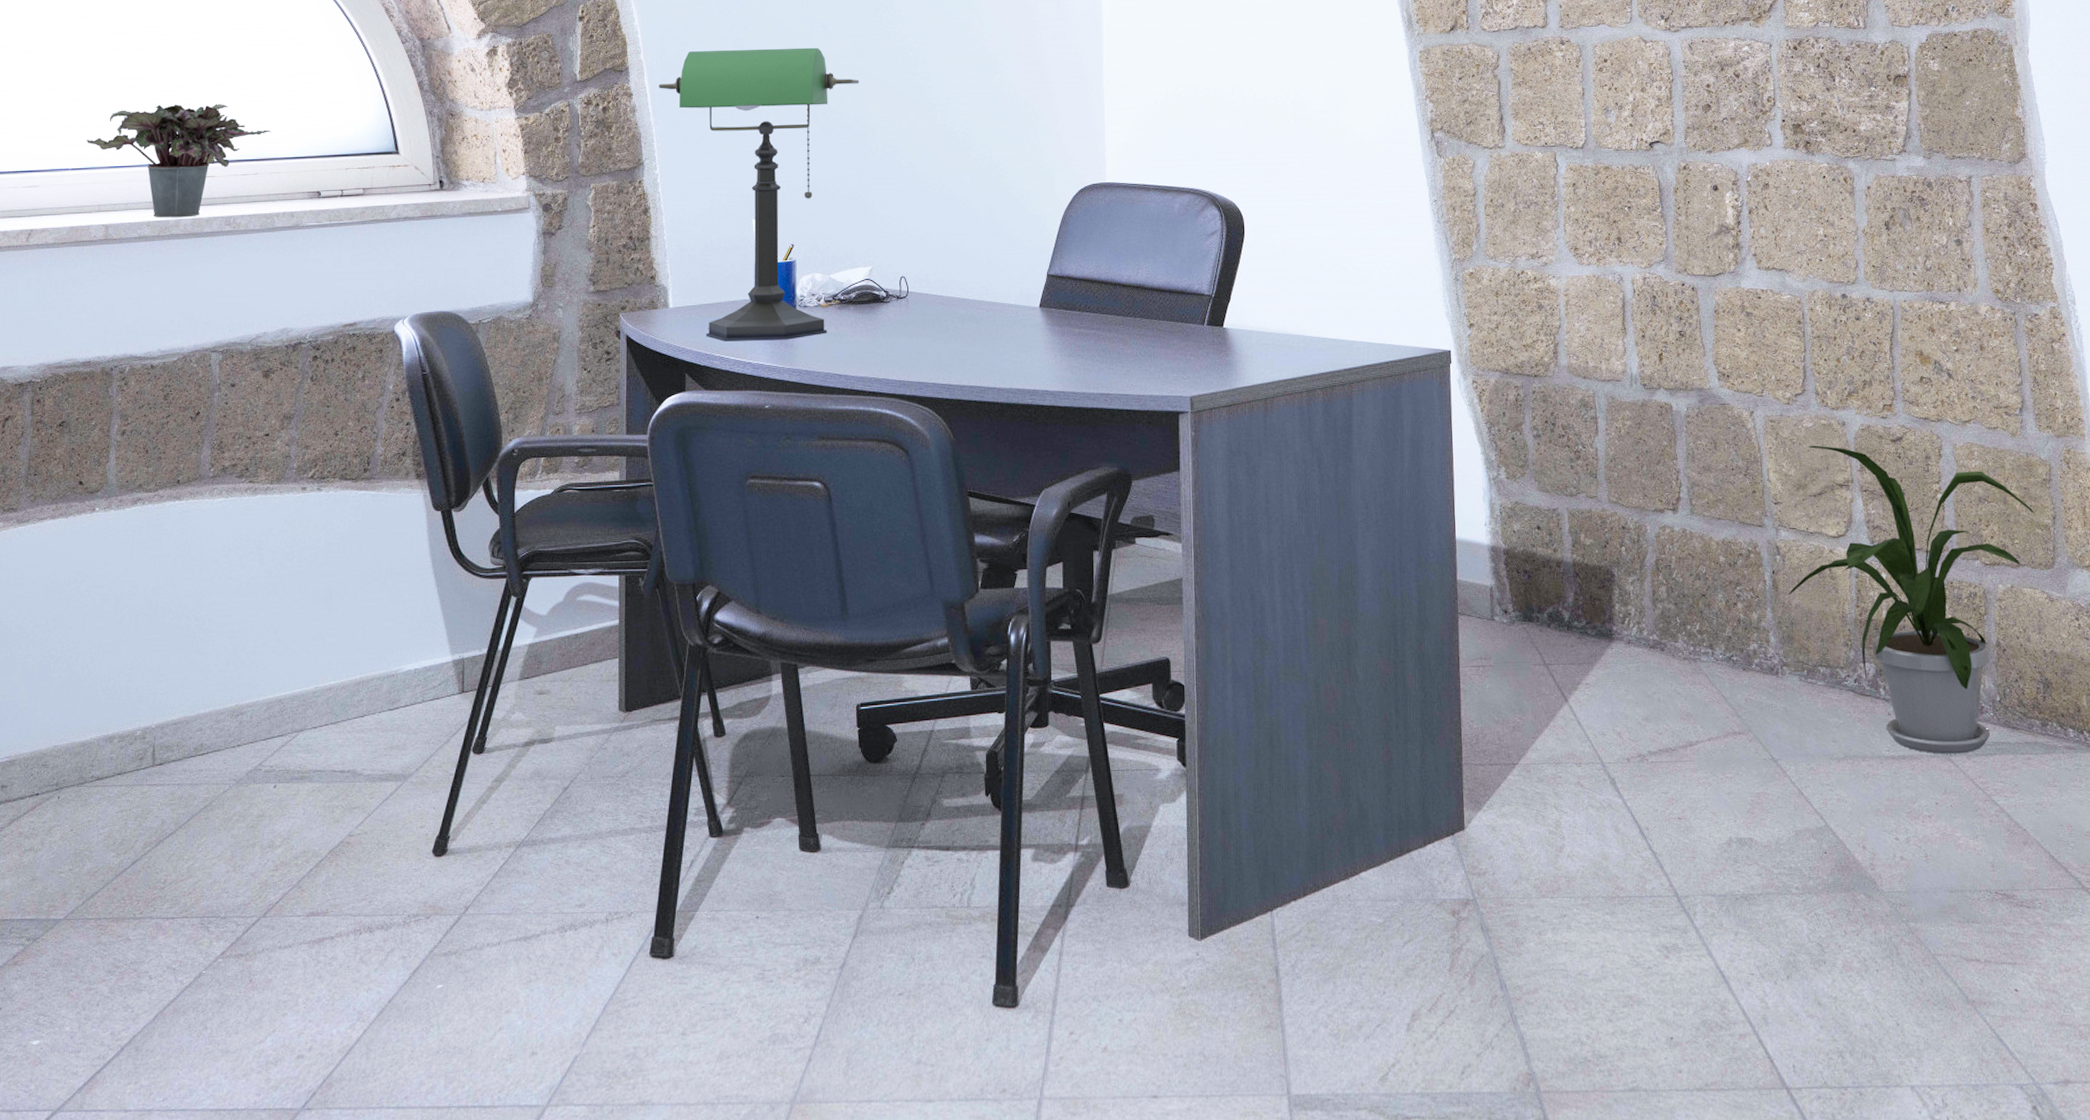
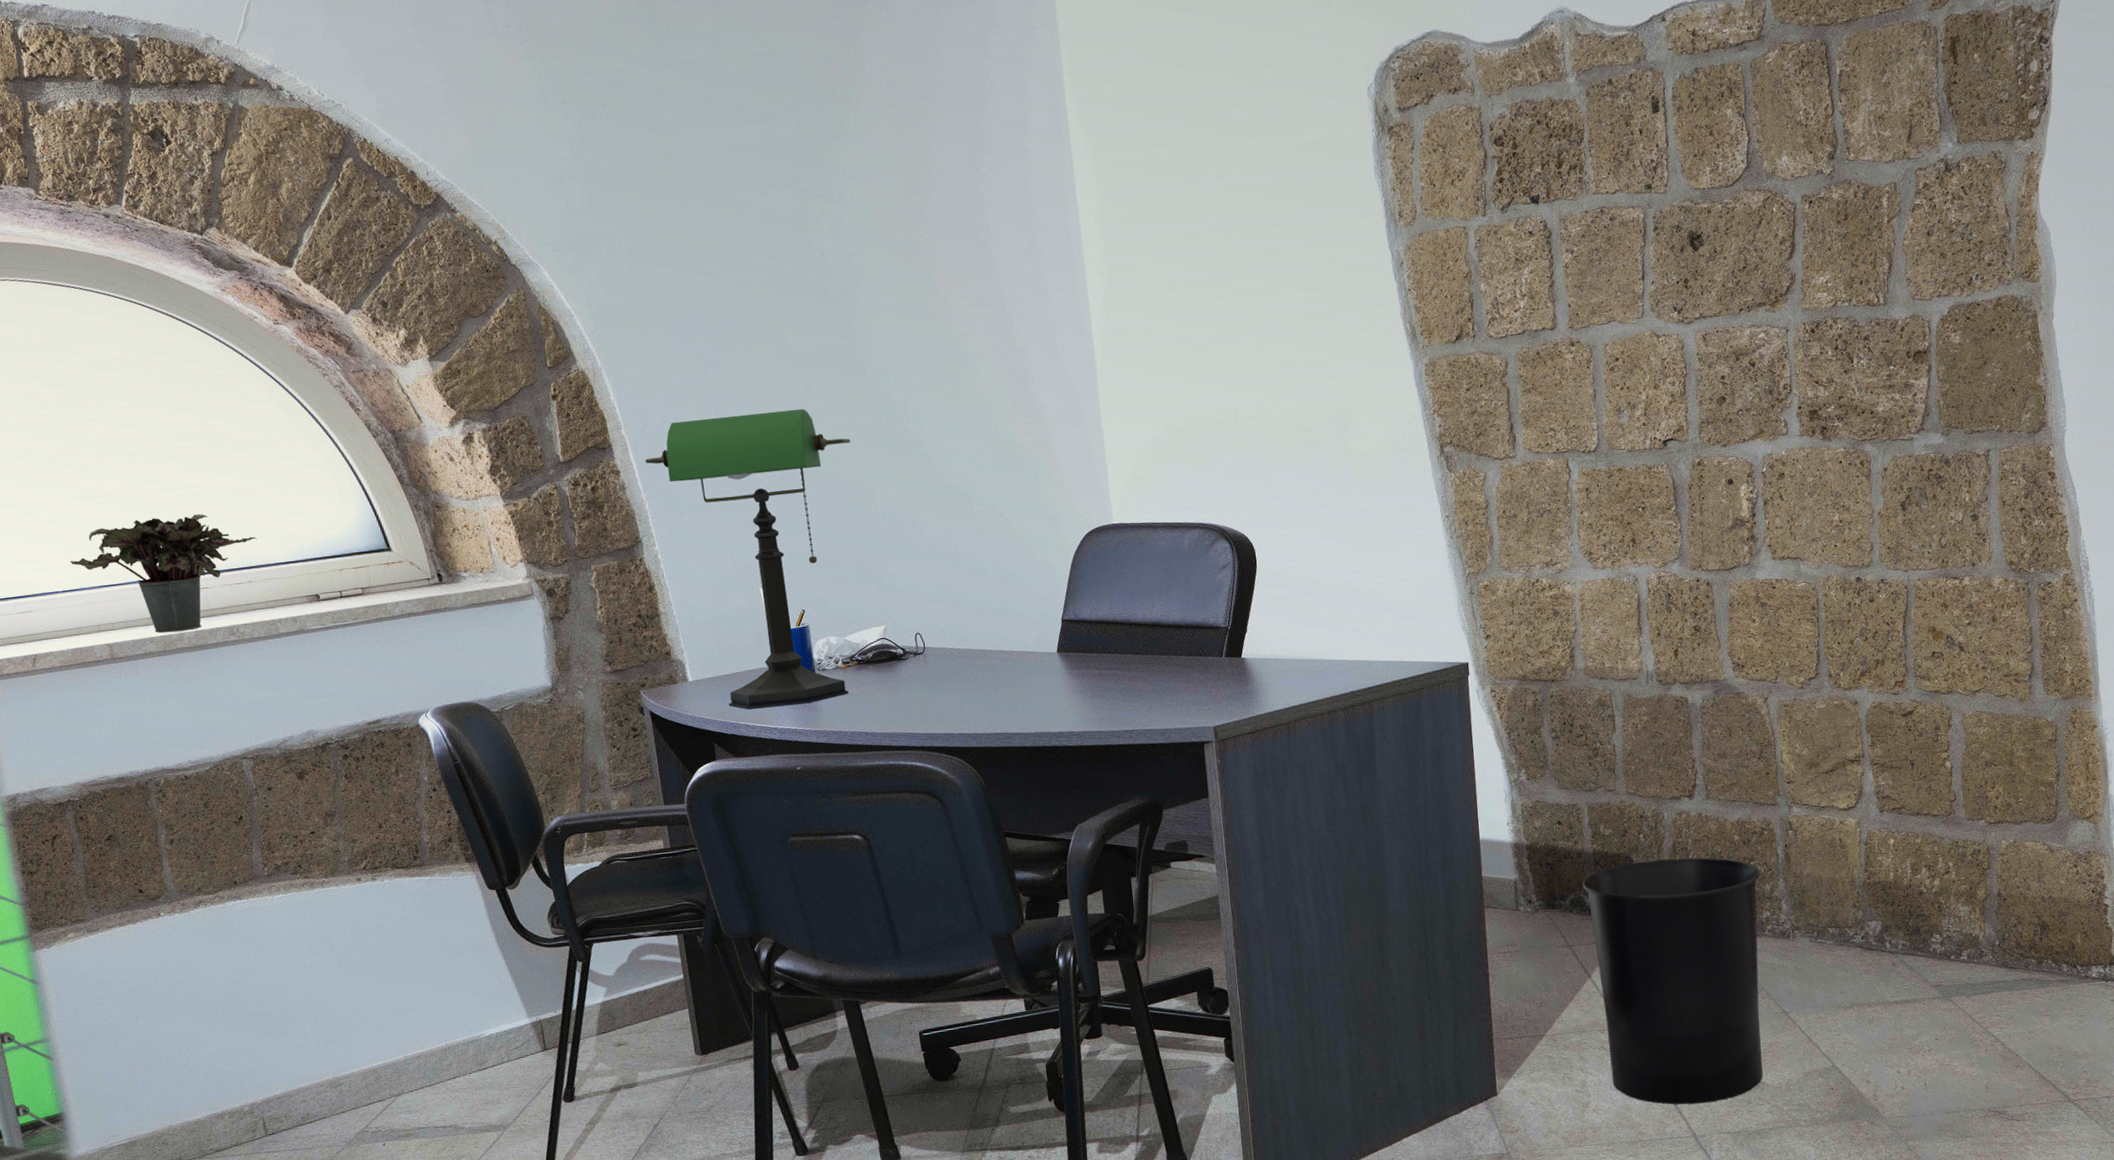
waste bin: none [1561,576,1751,858] -> present [1582,857,1763,1105]
house plant: present [1789,445,2035,754] -> none [1801,725,2040,996]

